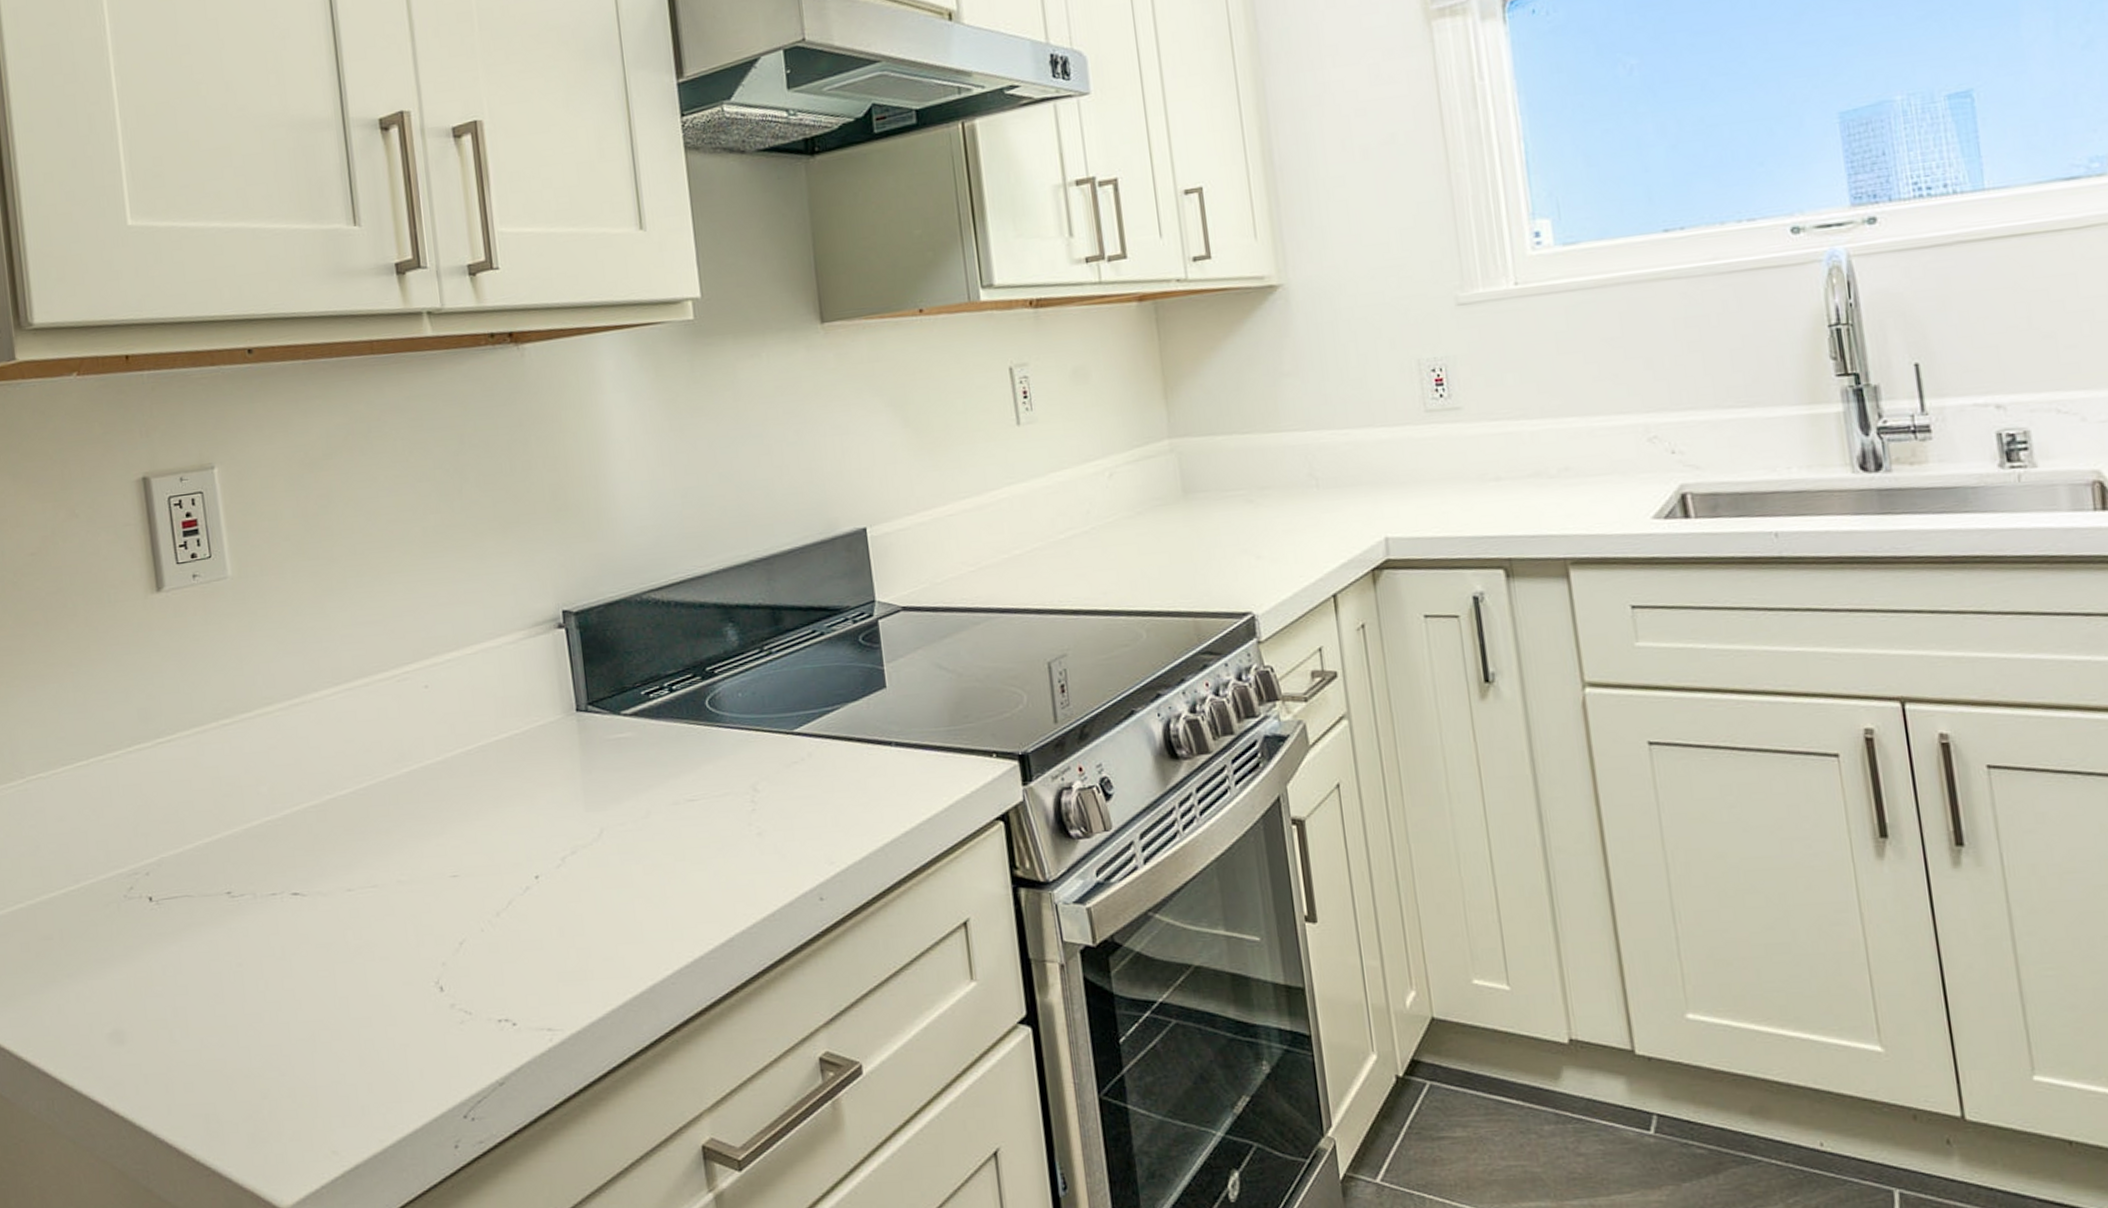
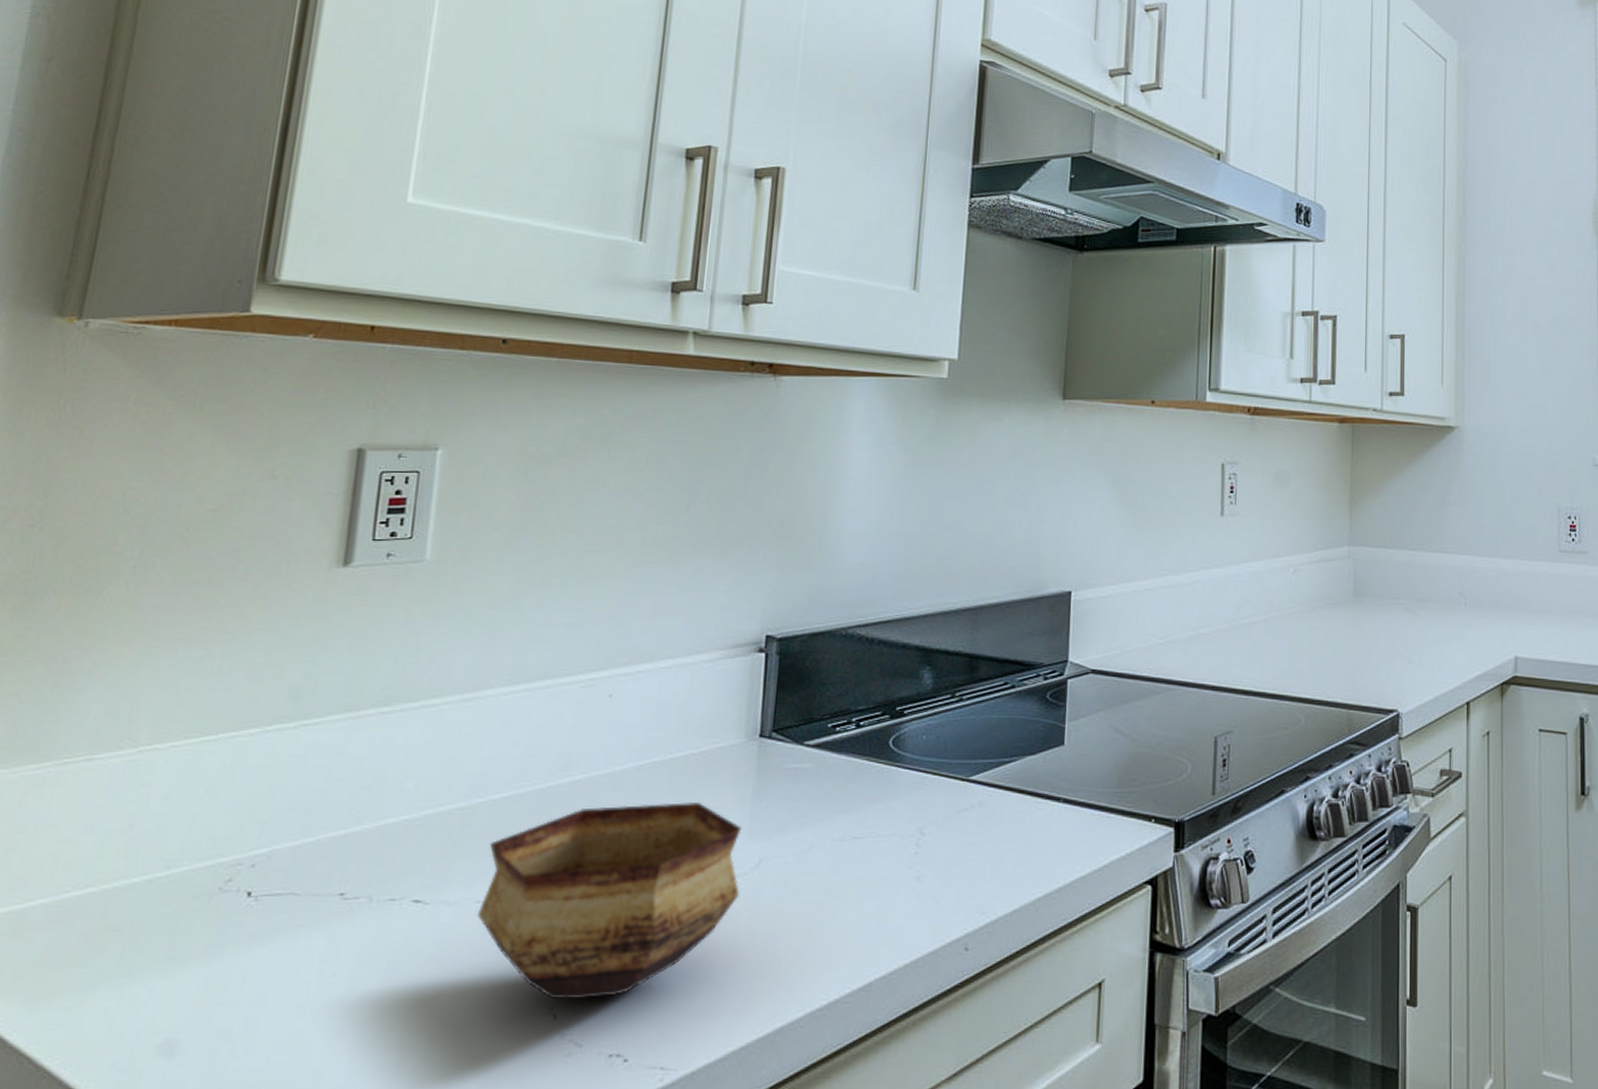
bowl: none [347,780,588,974] -> present [478,801,742,1000]

